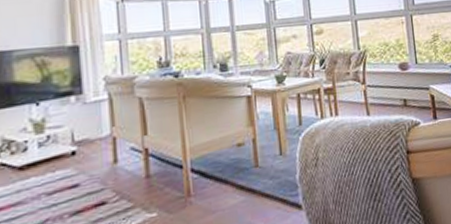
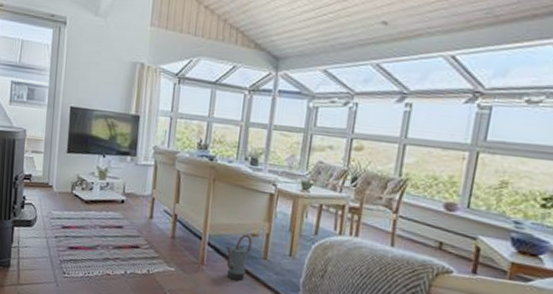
watering can: none [212,146,240,202] -> present [226,234,252,281]

